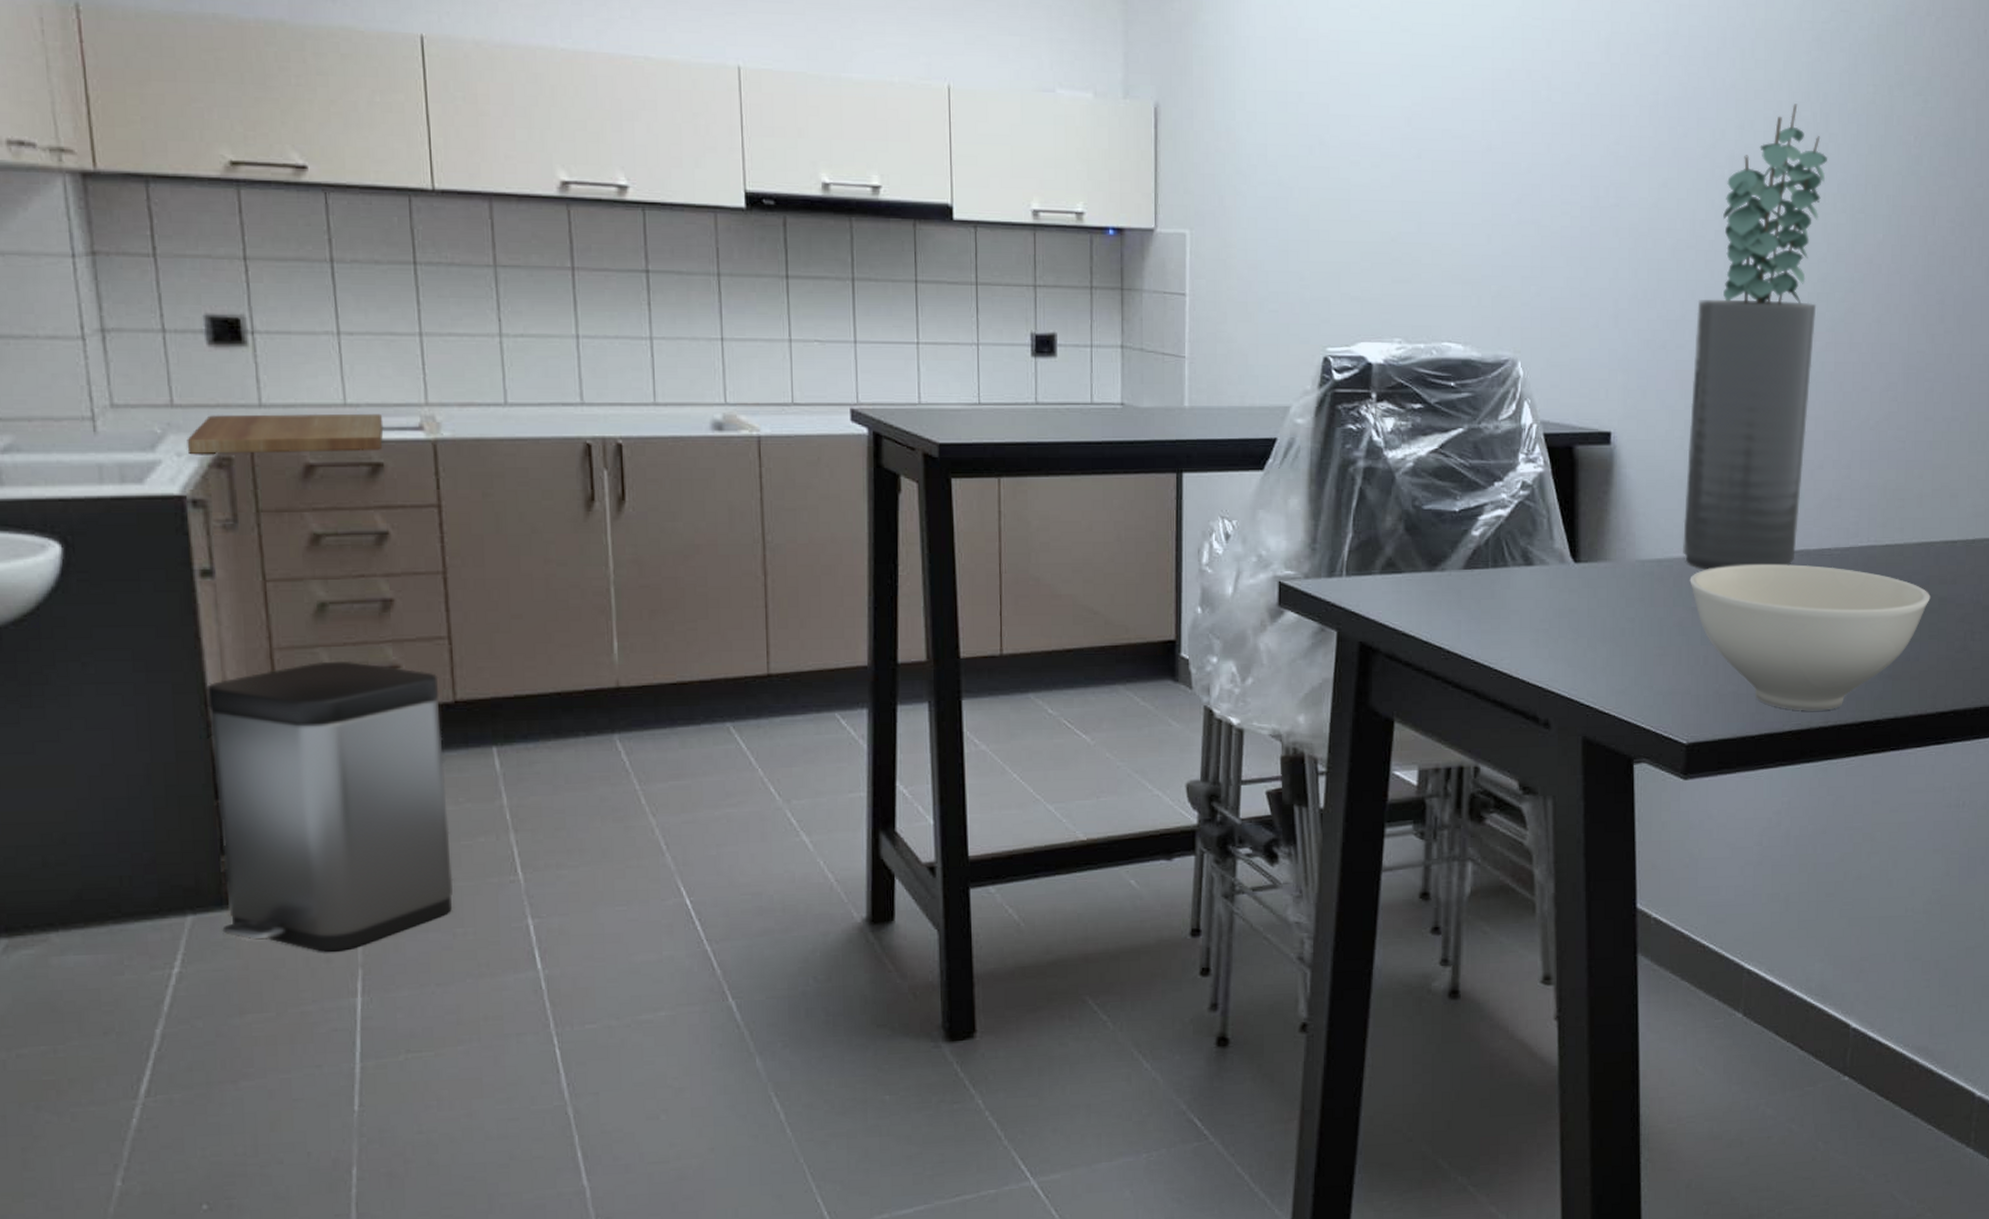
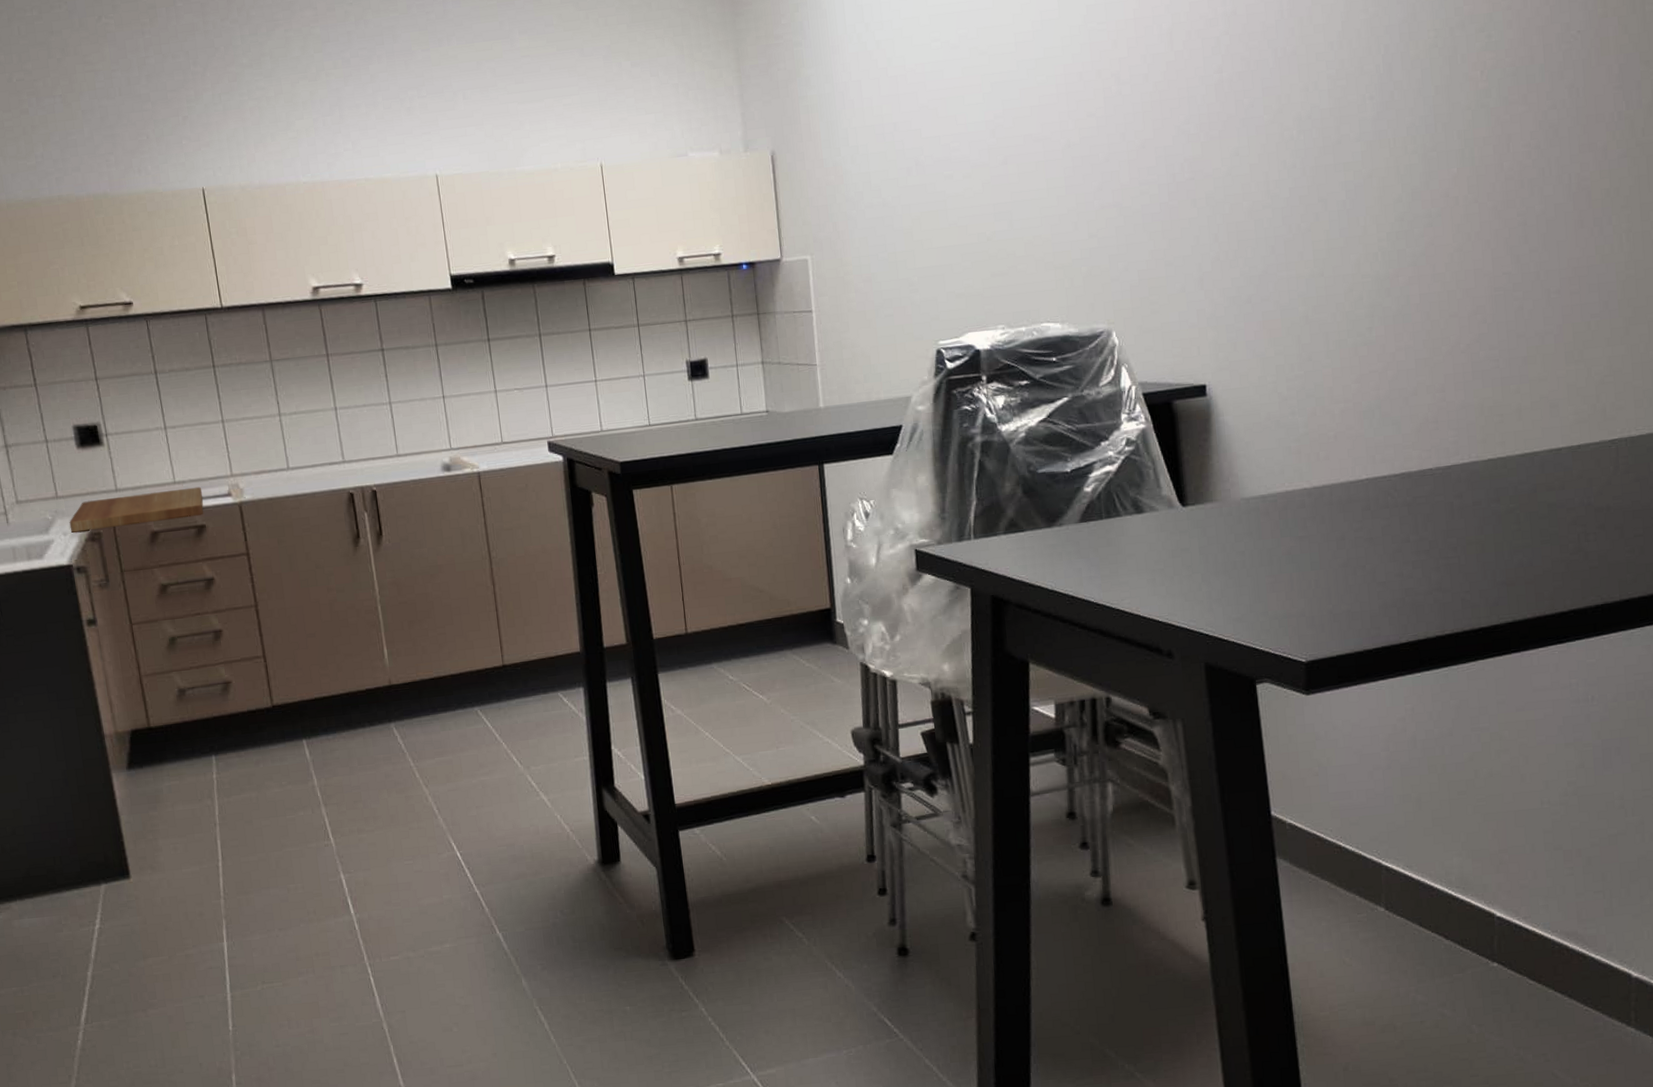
pedal bin: present [206,660,453,952] -> none [99,680,285,908]
vase: present [1683,104,1827,569] -> none [1278,59,1398,500]
bowl: present [1690,564,1931,711] -> none [1294,486,1539,623]

